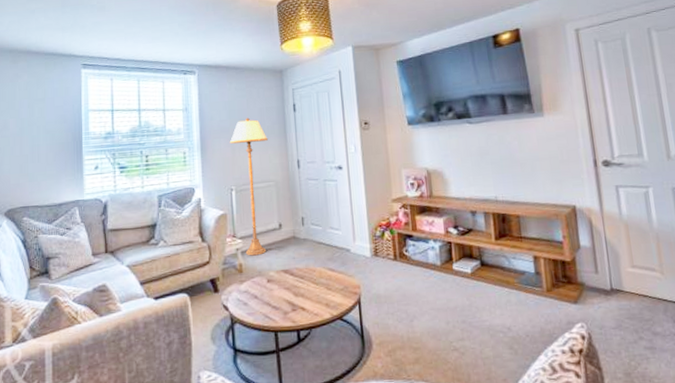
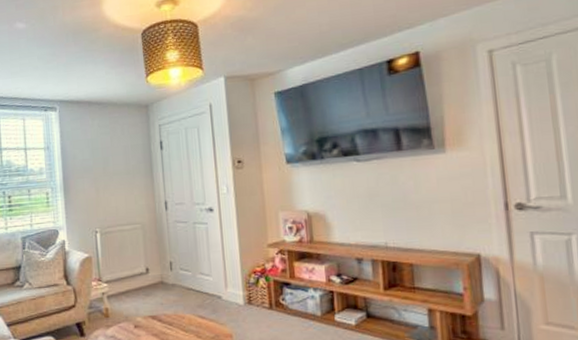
floor lamp: present [229,118,269,256] -> none [93,156,134,301]

